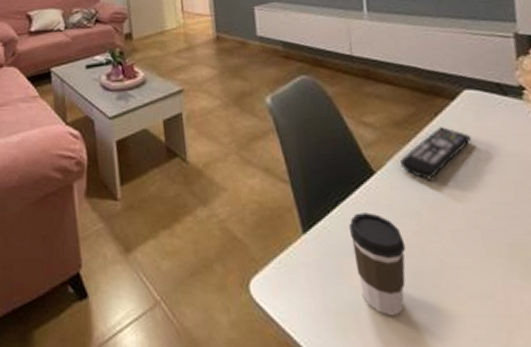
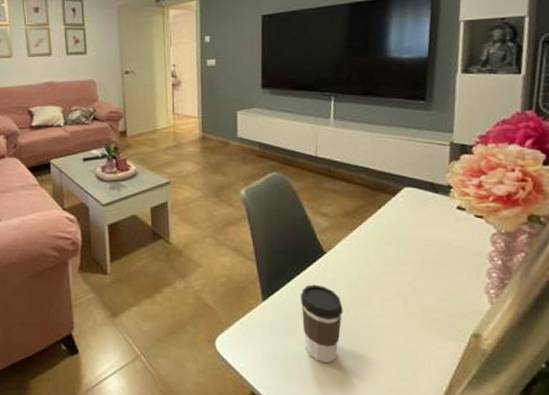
remote control: present [400,127,472,180] -> none [347,217,405,259]

